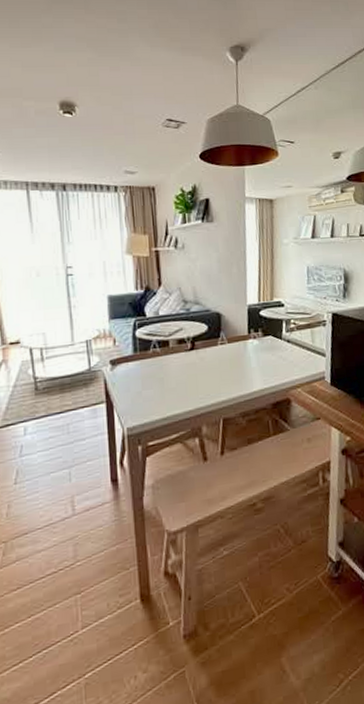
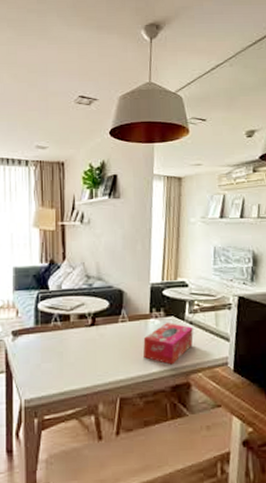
tissue box: none [243,342,291,383] -> present [143,323,194,365]

